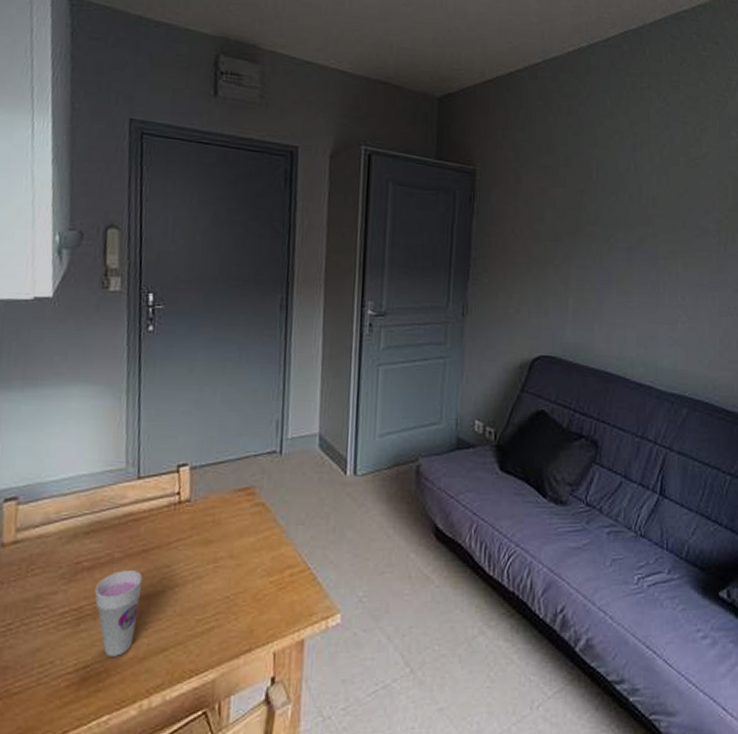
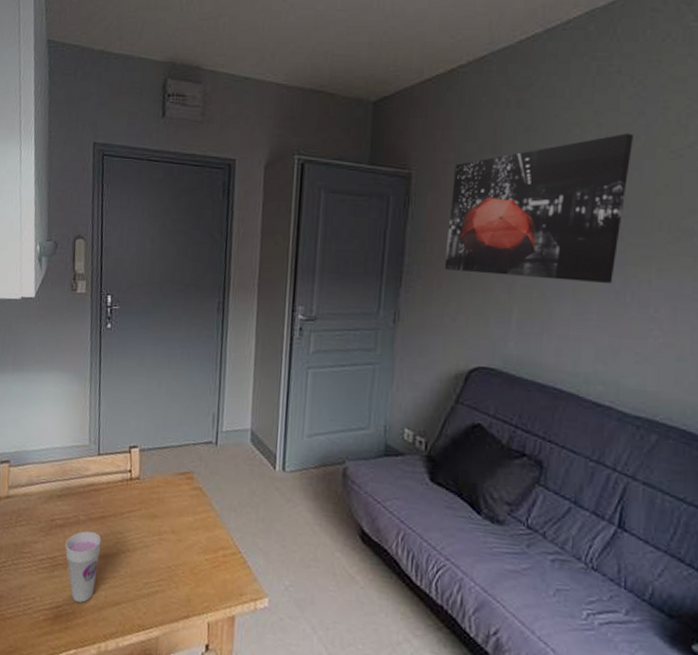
wall art: none [508,142,661,275] -> present [444,133,633,283]

